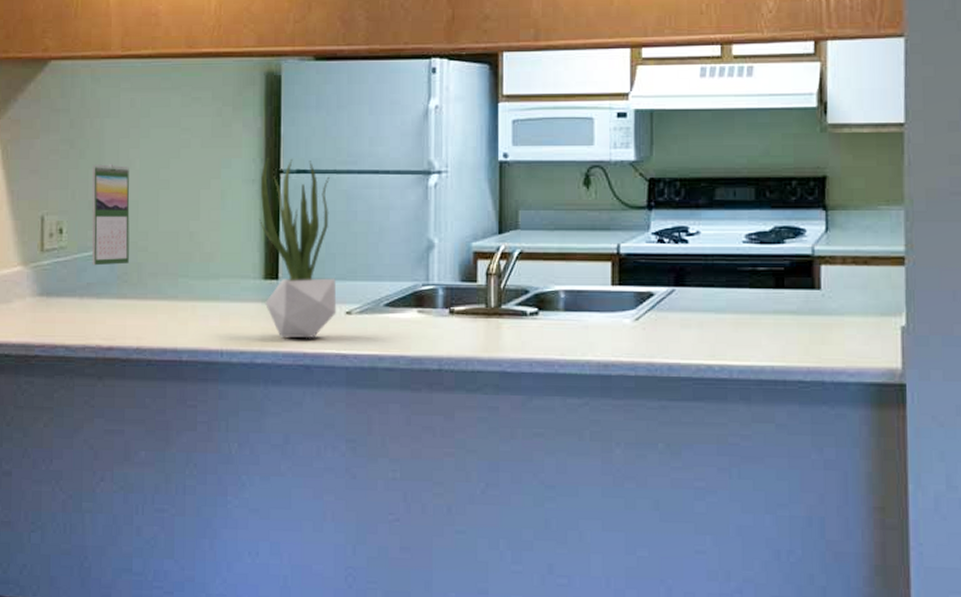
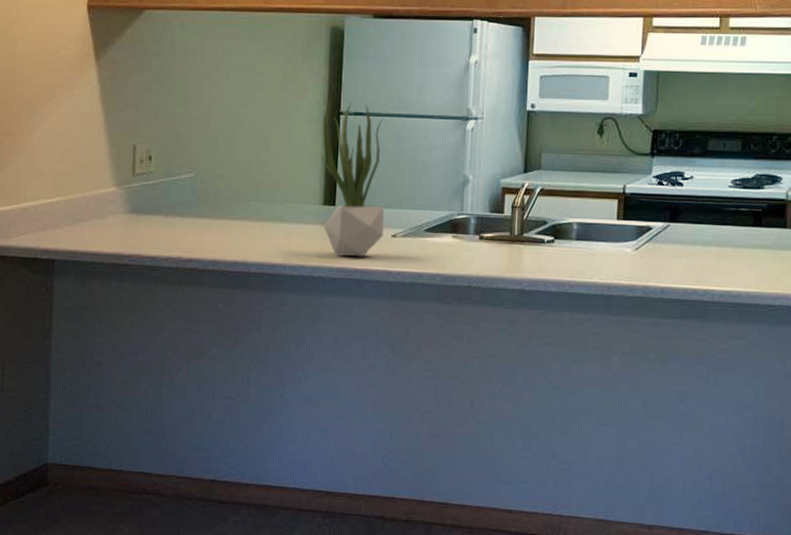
calendar: present [91,163,130,266] -> none [176,101,211,189]

